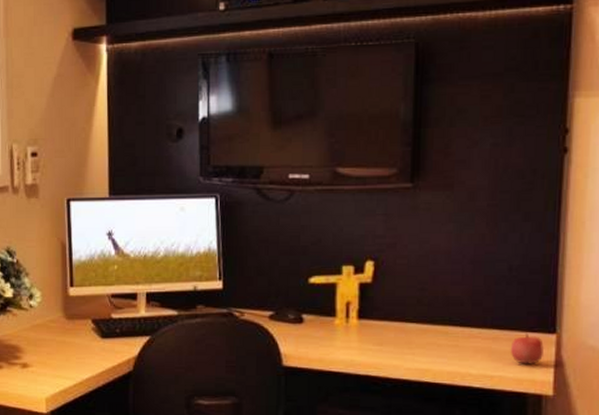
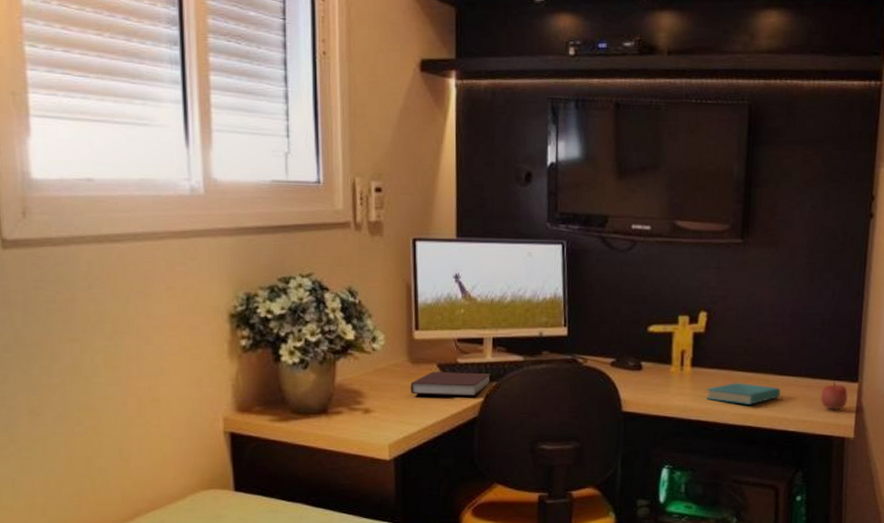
notebook: none [66,327,145,351] -> present [410,371,491,397]
book: none [375,335,462,358] -> present [706,383,780,405]

